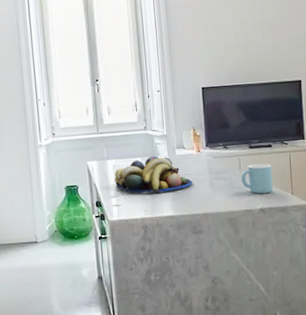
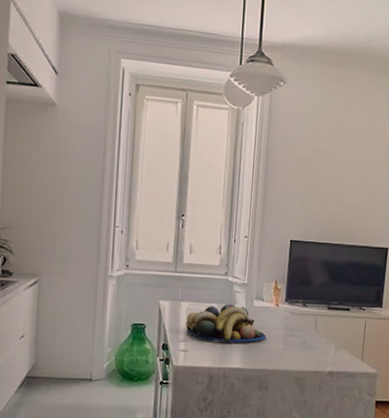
mug: present [241,163,273,194] -> none [314,325,346,357]

